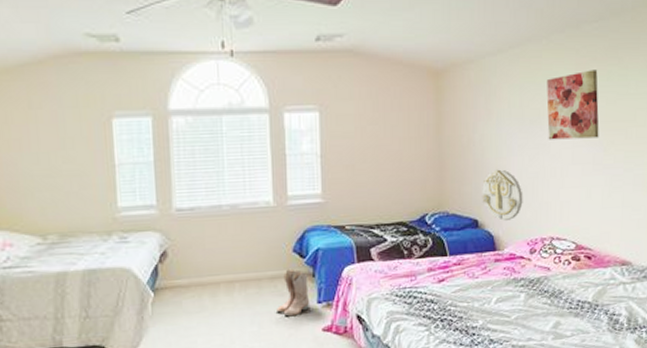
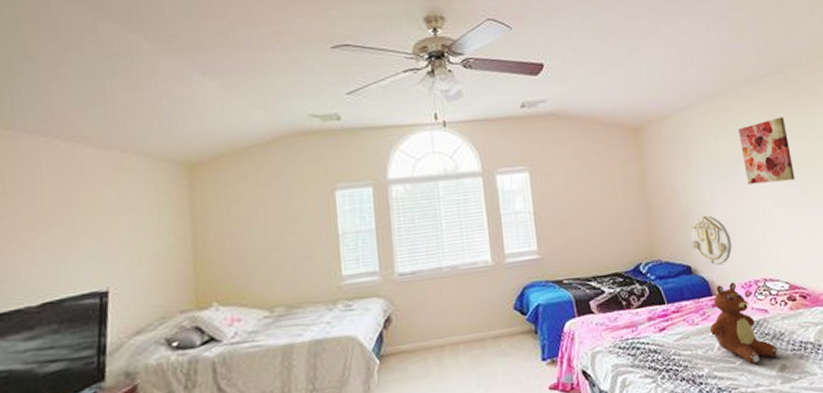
boots: present [275,268,309,317] -> none [501,326,534,377]
teddy bear: none [489,238,556,320] -> present [709,282,780,364]

